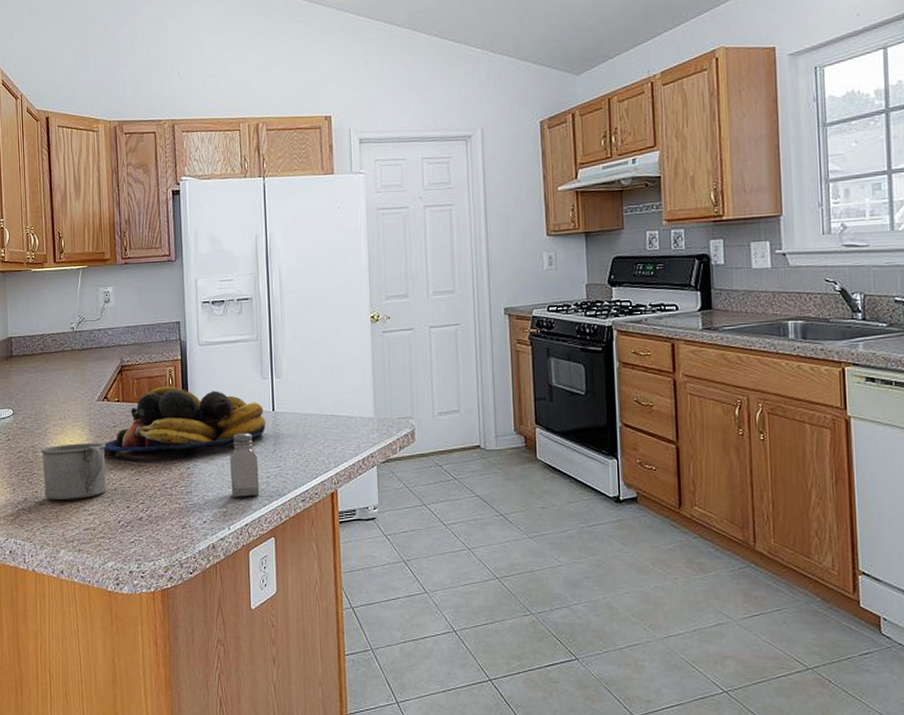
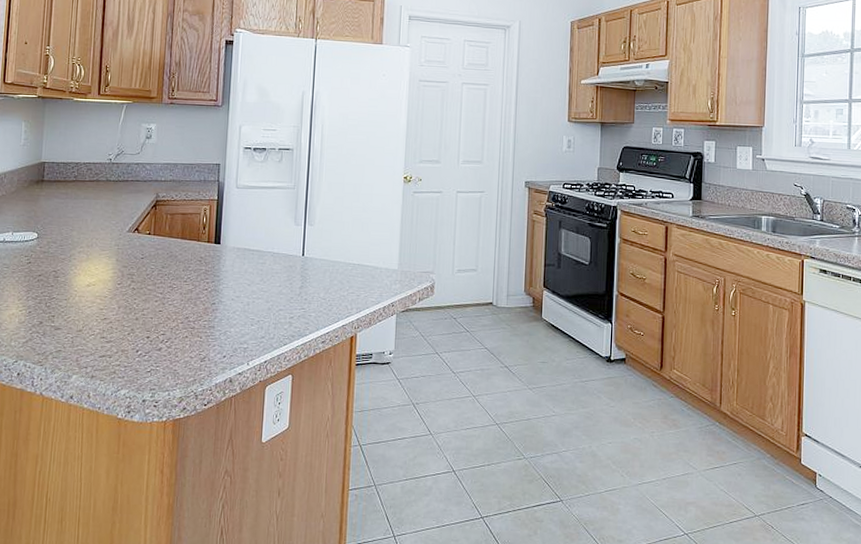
mug: present [40,443,106,499] -> none [62,271,132,326]
fruit bowl: present [103,386,266,453] -> none [129,224,294,285]
saltshaker: present [230,433,260,497] -> none [254,274,284,335]

